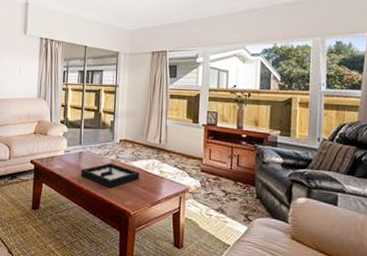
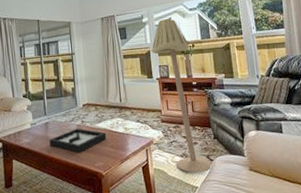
floor lamp: none [201,60,250,231] -> present [151,17,212,173]

